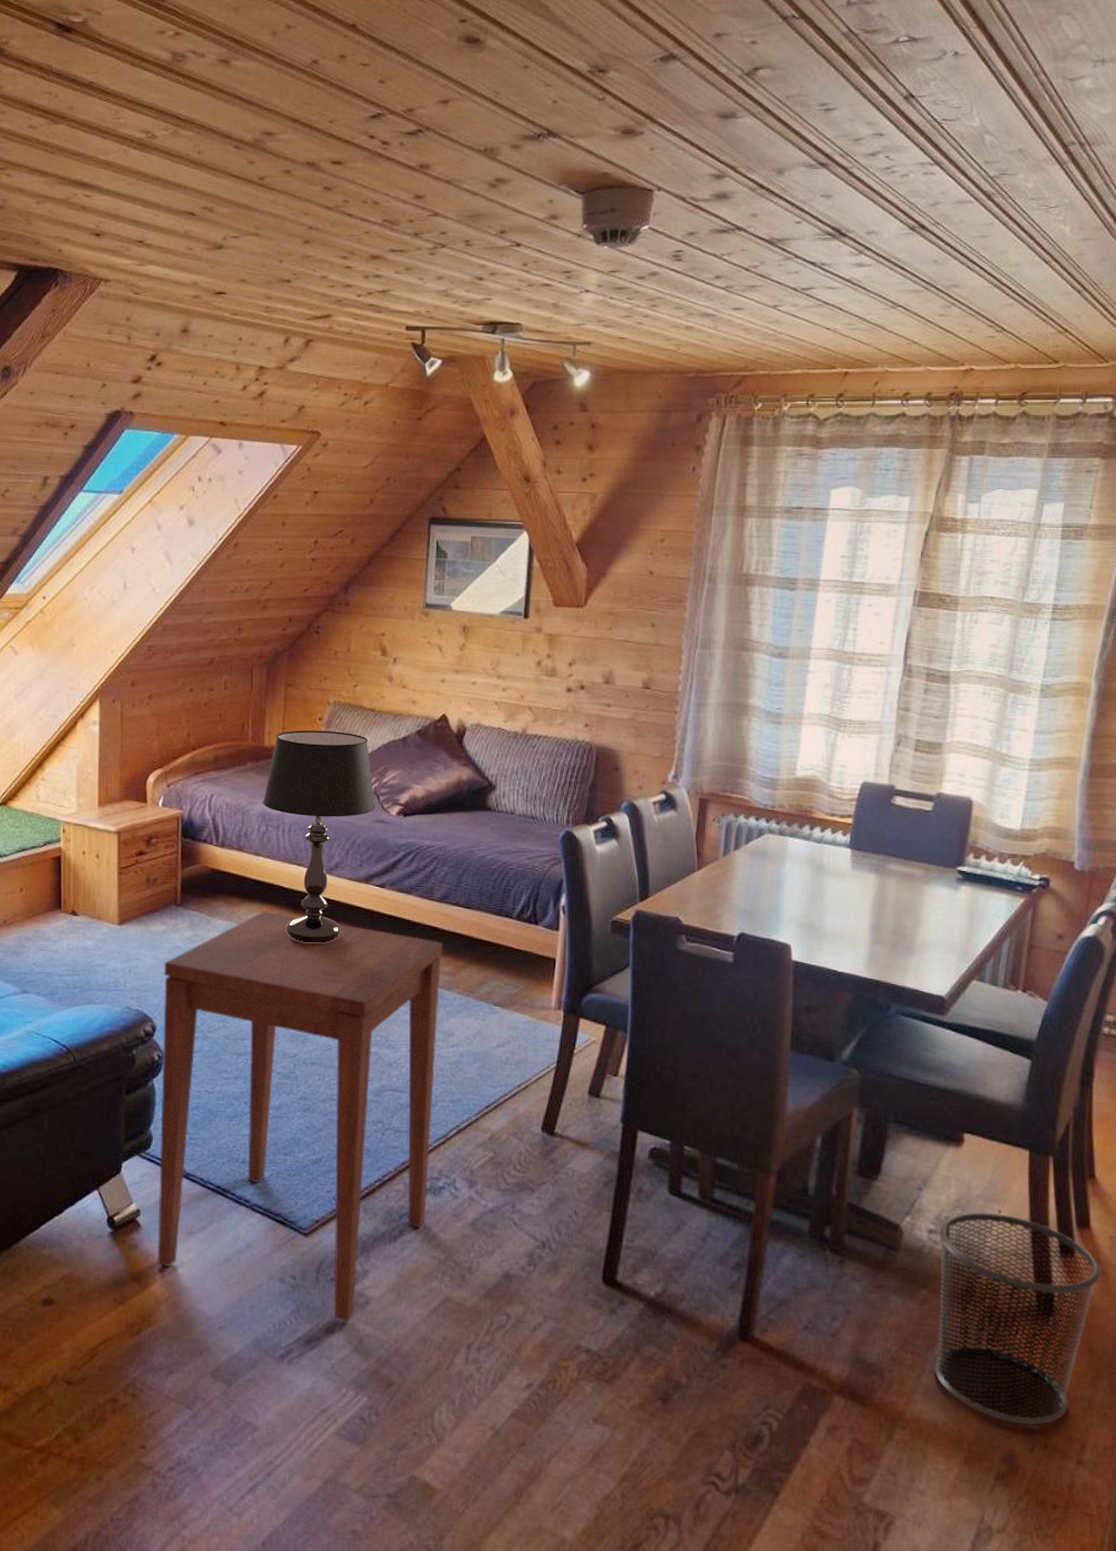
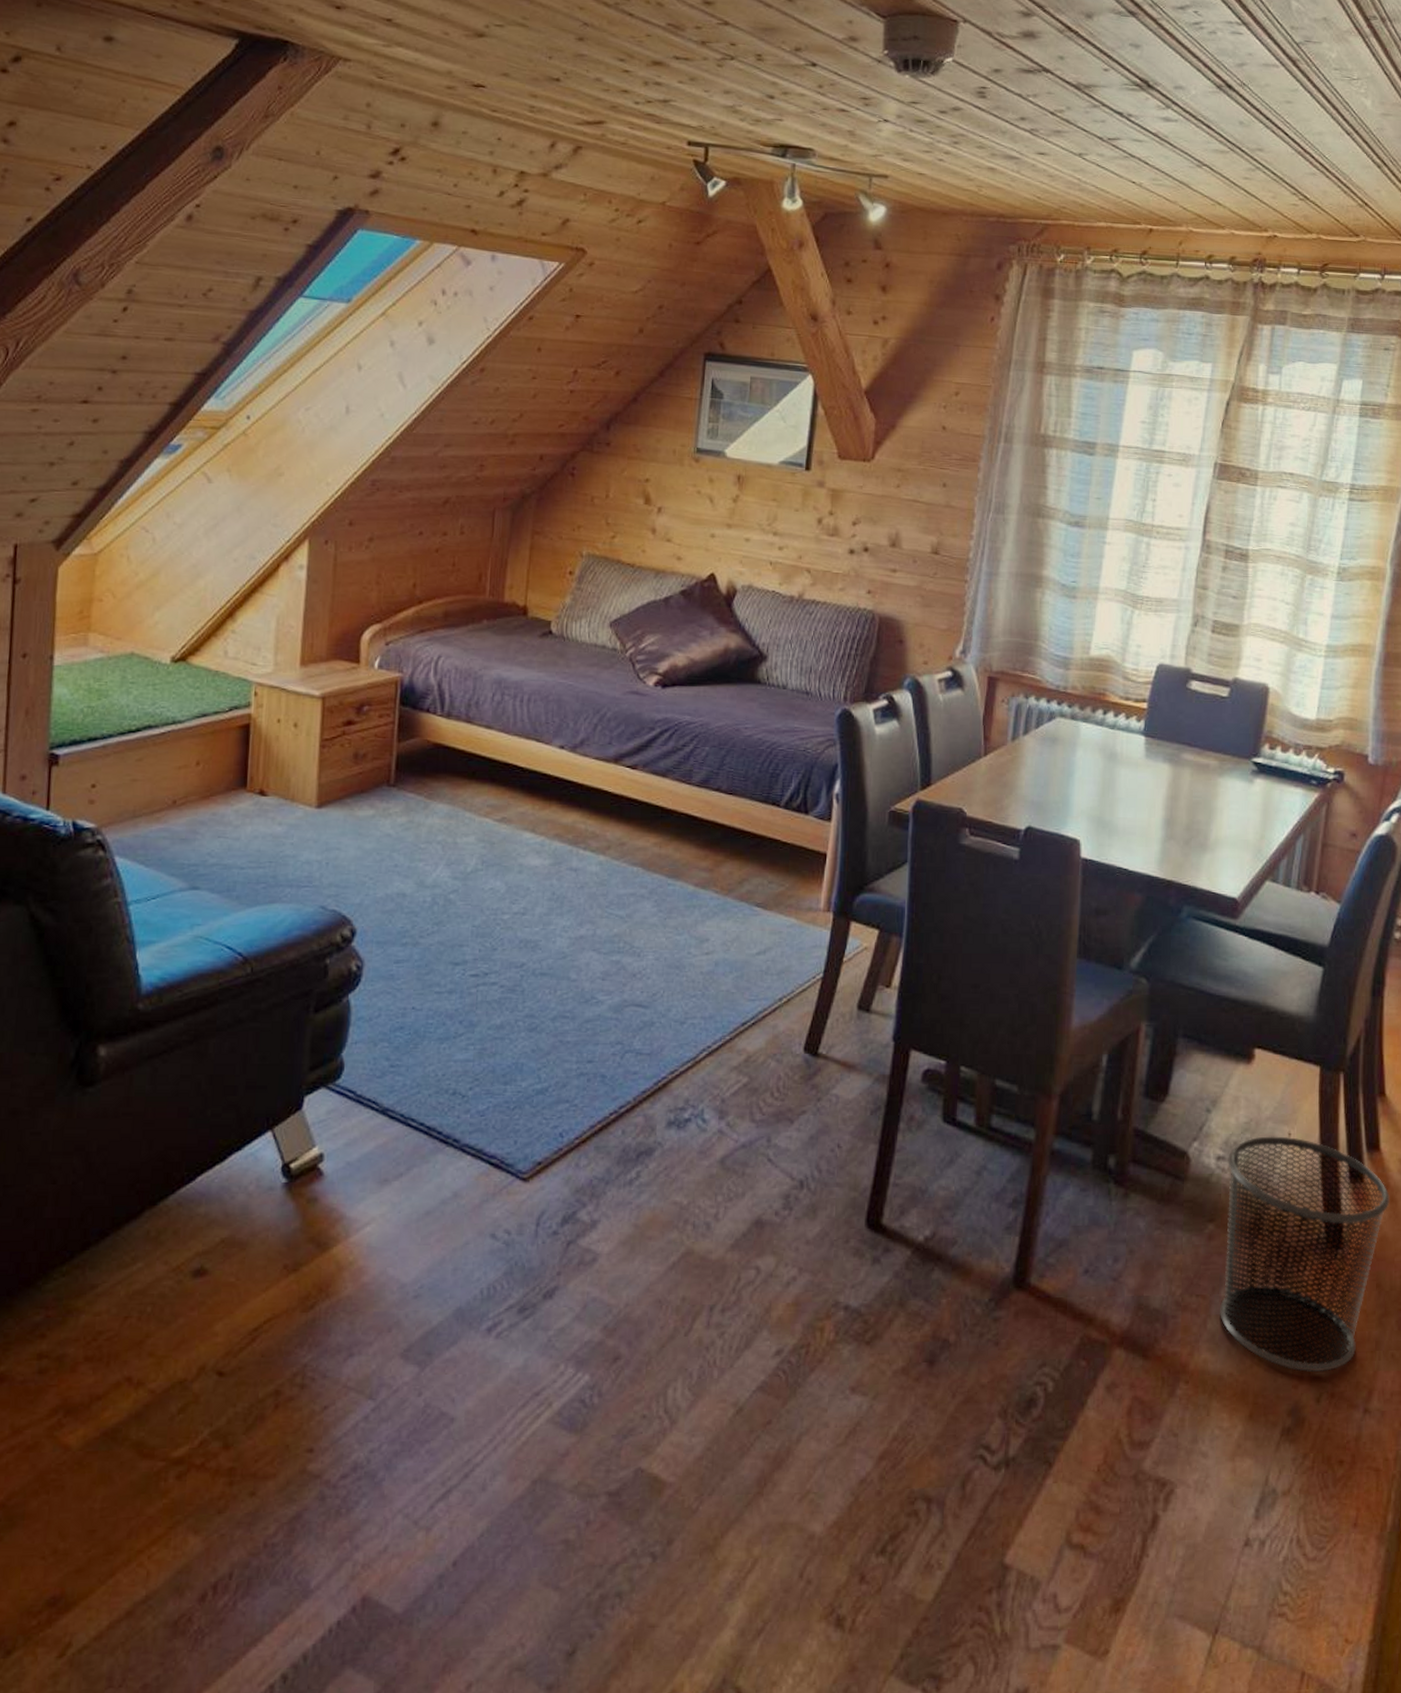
side table: present [157,911,443,1322] -> none [341,794,700,1285]
table lamp: present [262,730,375,943] -> none [498,585,630,833]

